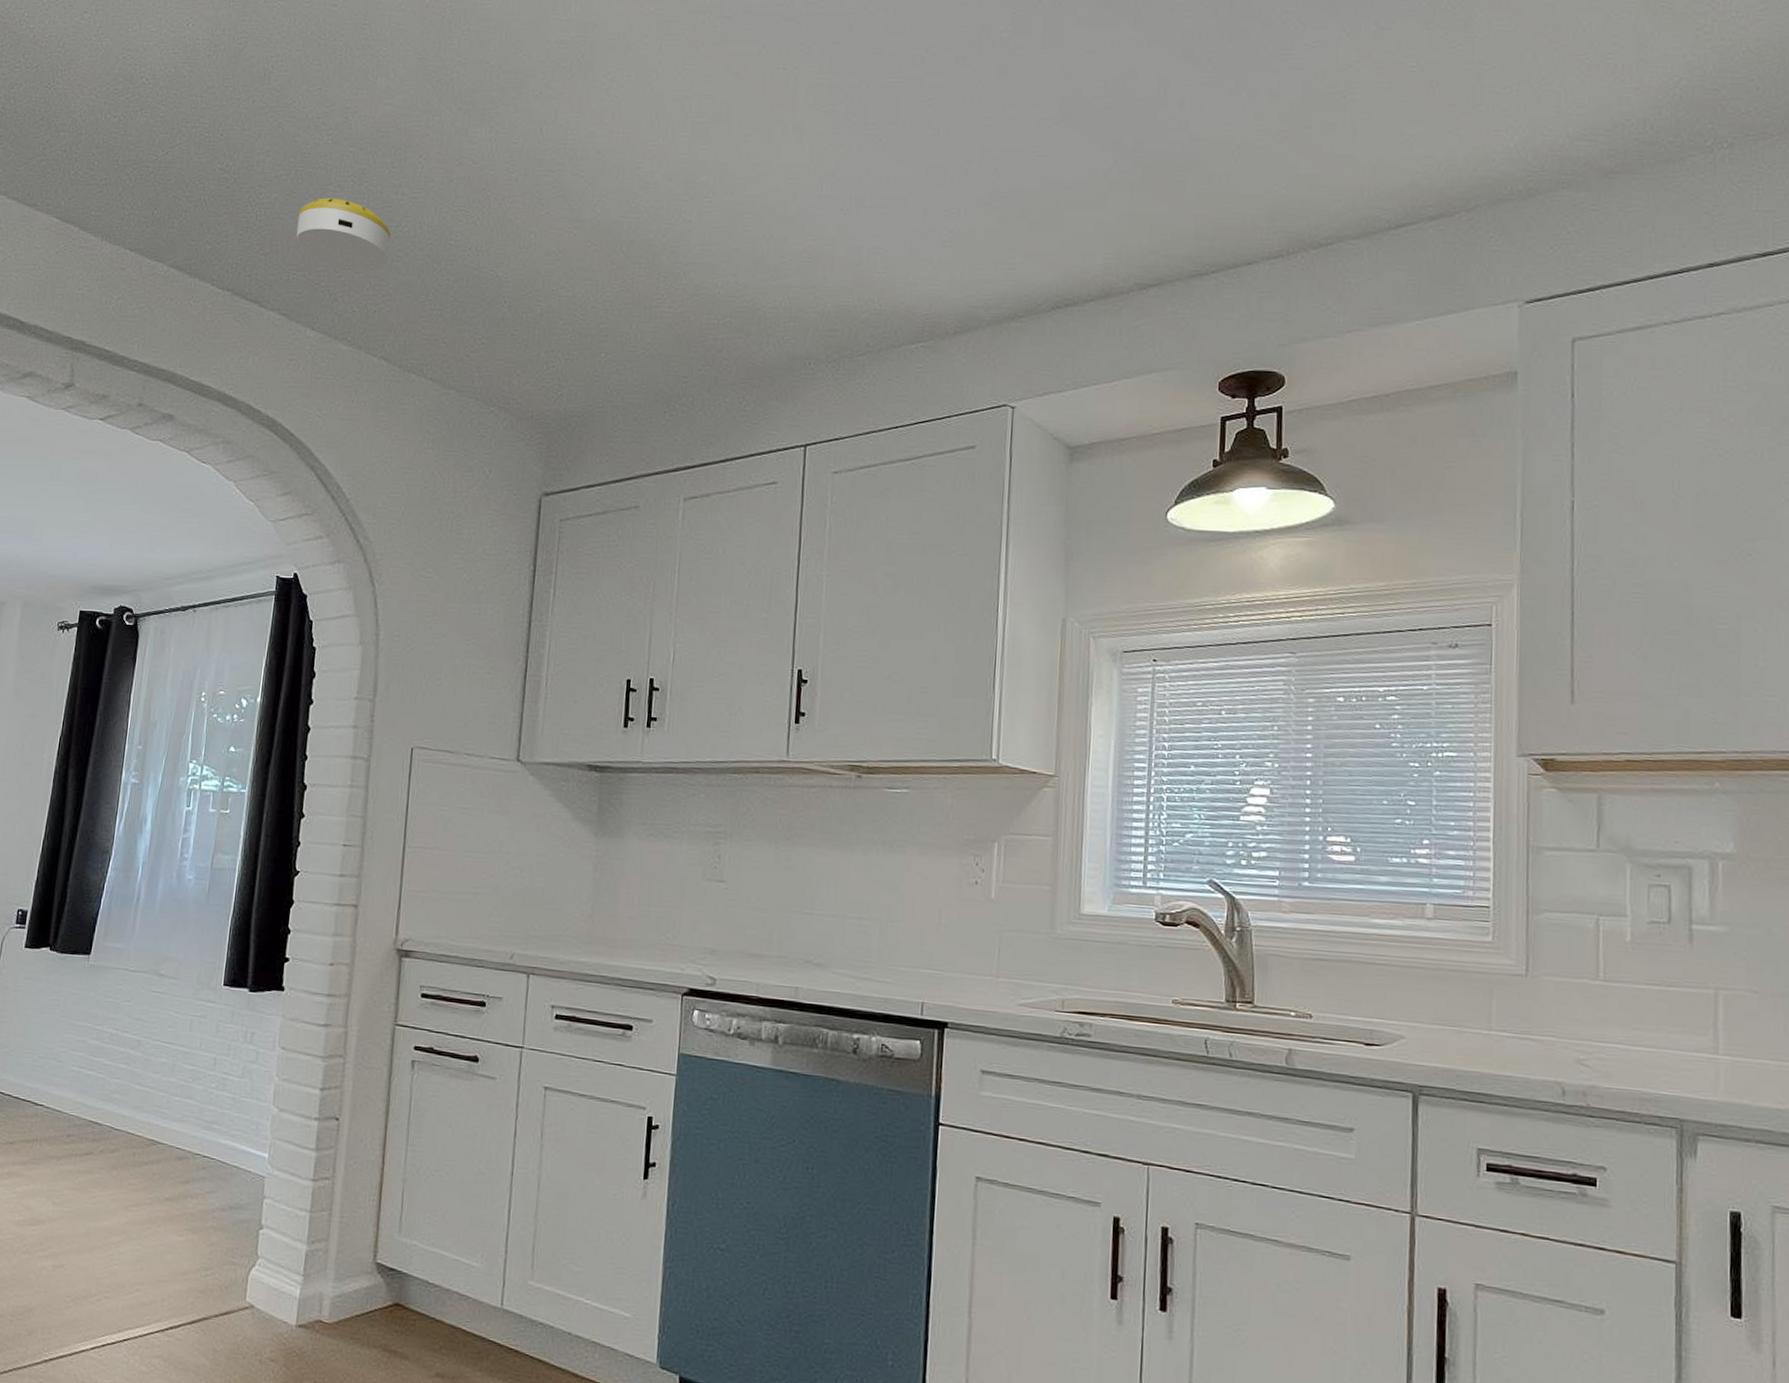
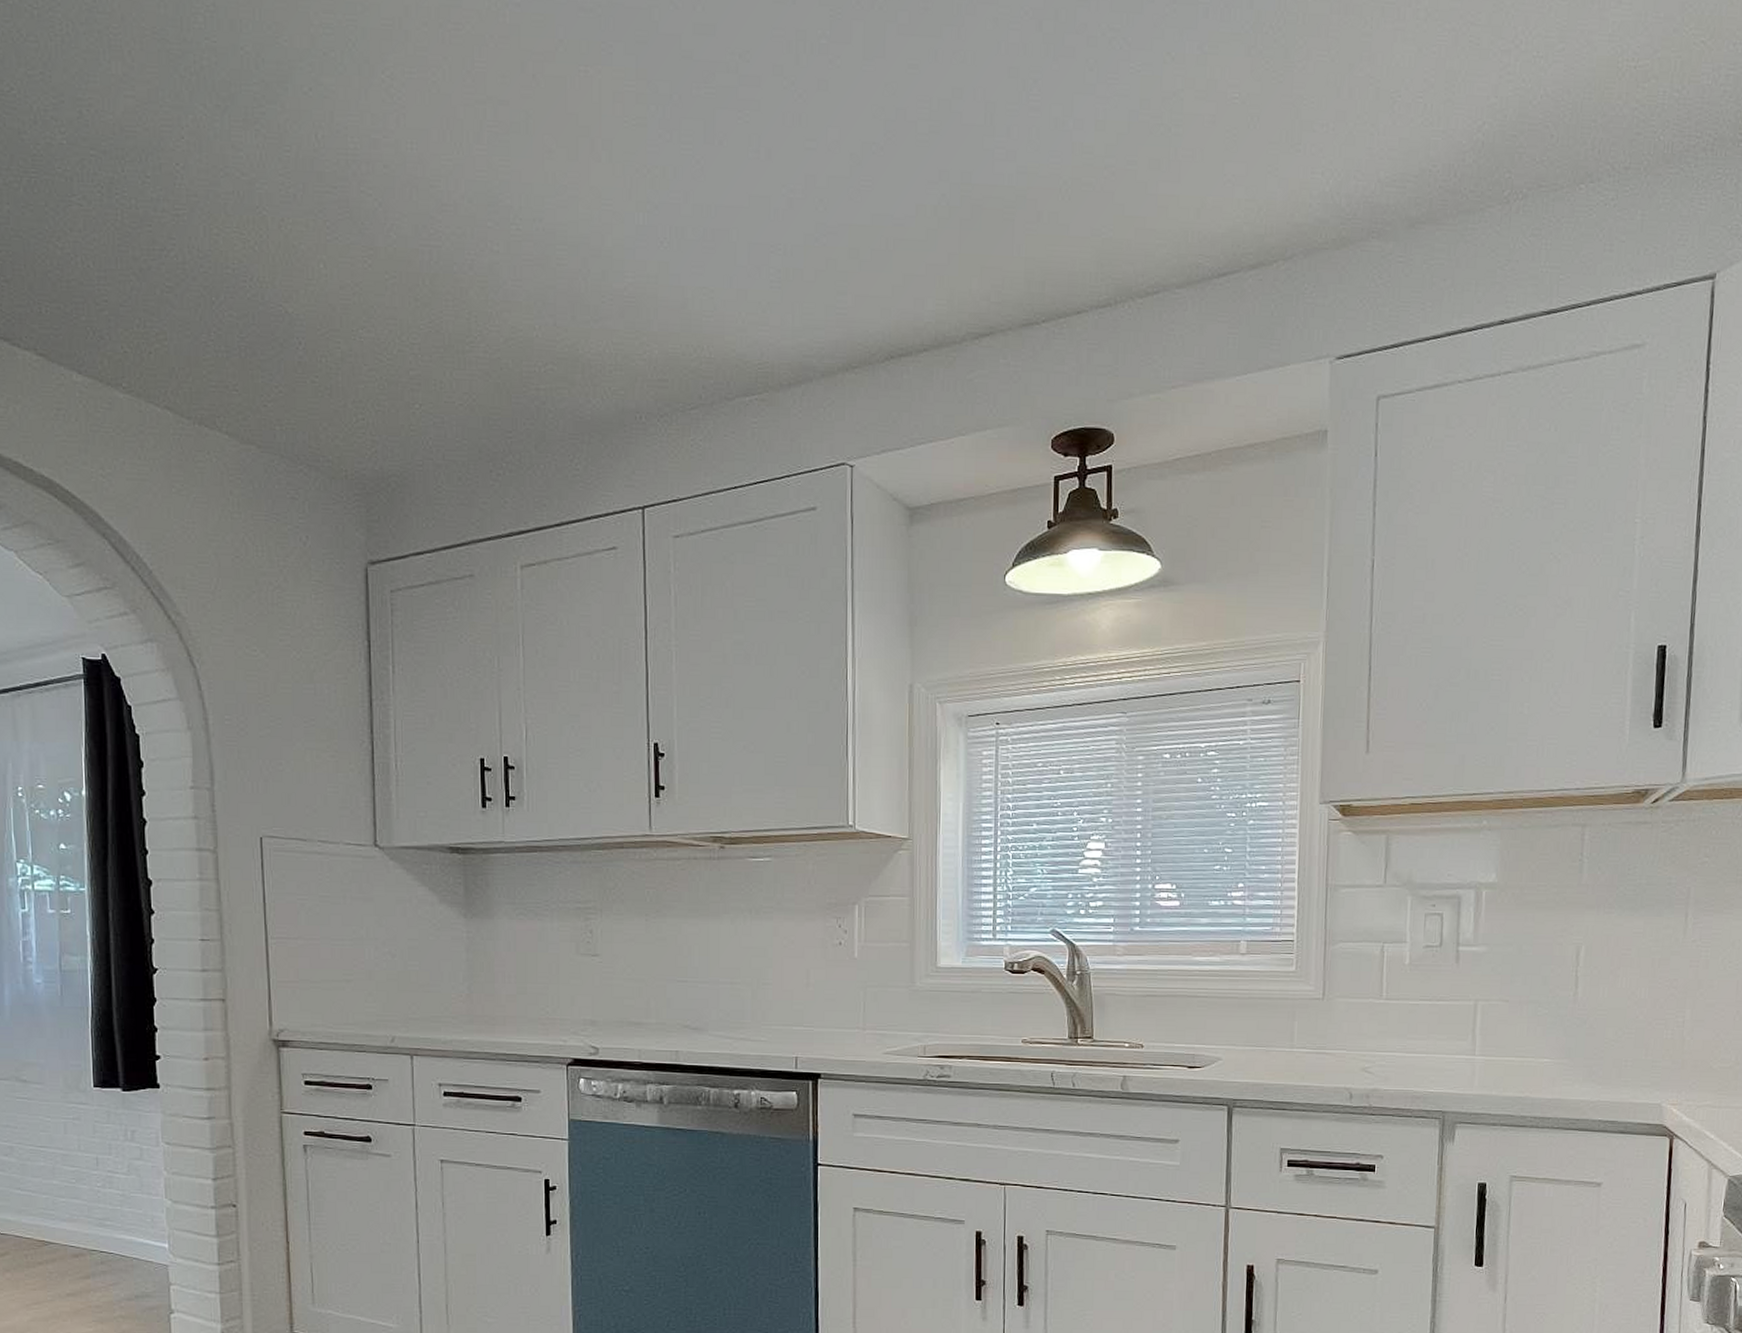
smoke detector: present [295,198,391,272] -> none [40,212,157,305]

